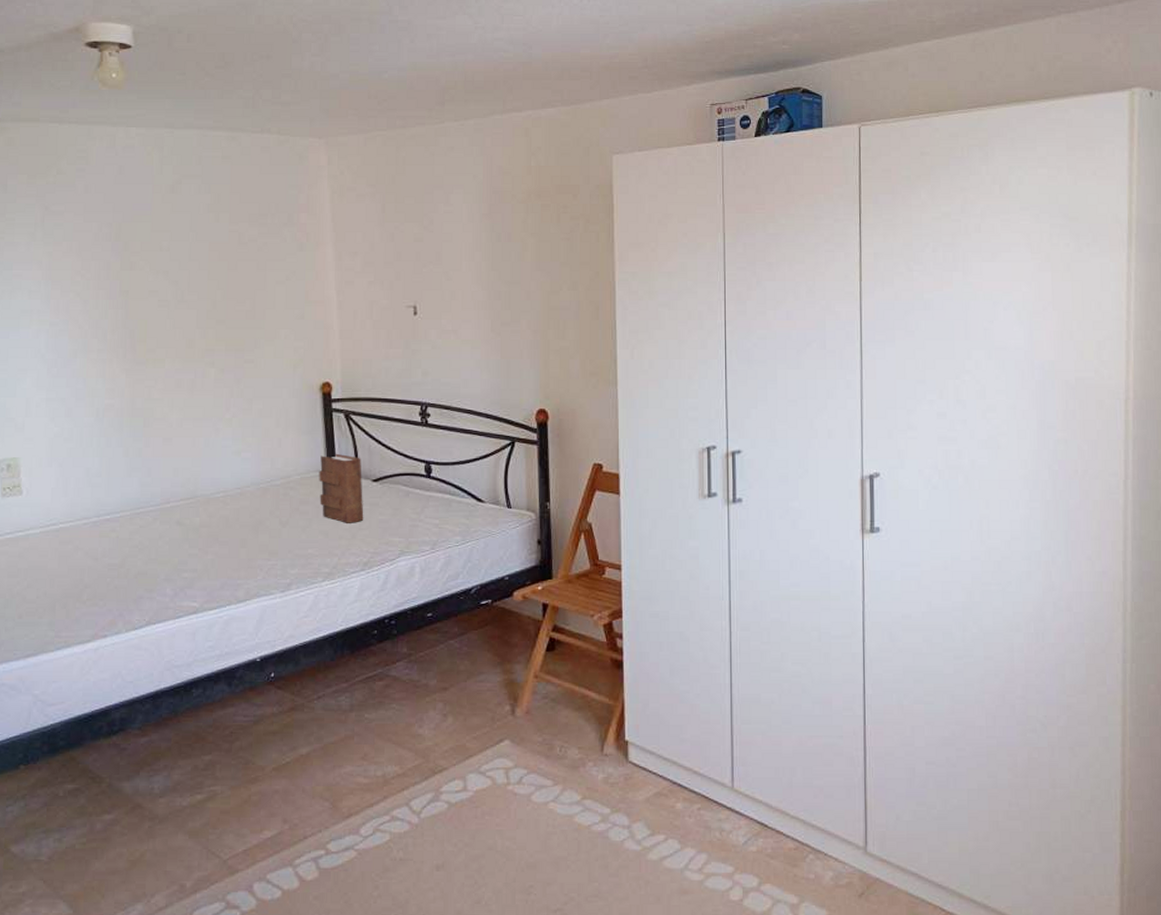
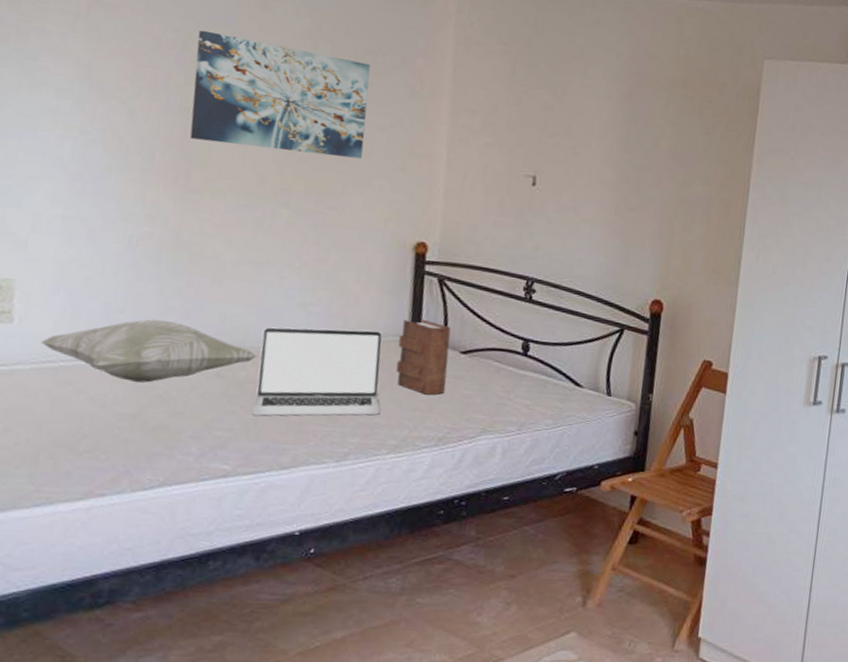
decorative pillow: none [44,479,206,535] -> present [41,318,257,383]
wall art: none [125,220,268,317] -> present [189,30,371,159]
laptop: none [208,469,312,556] -> present [251,327,383,417]

